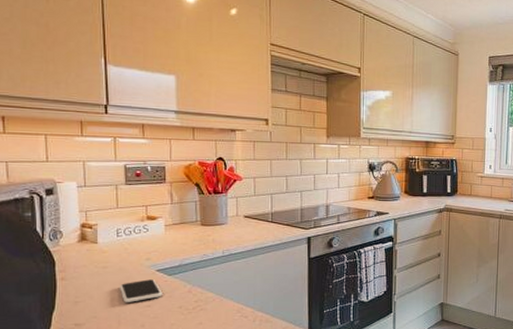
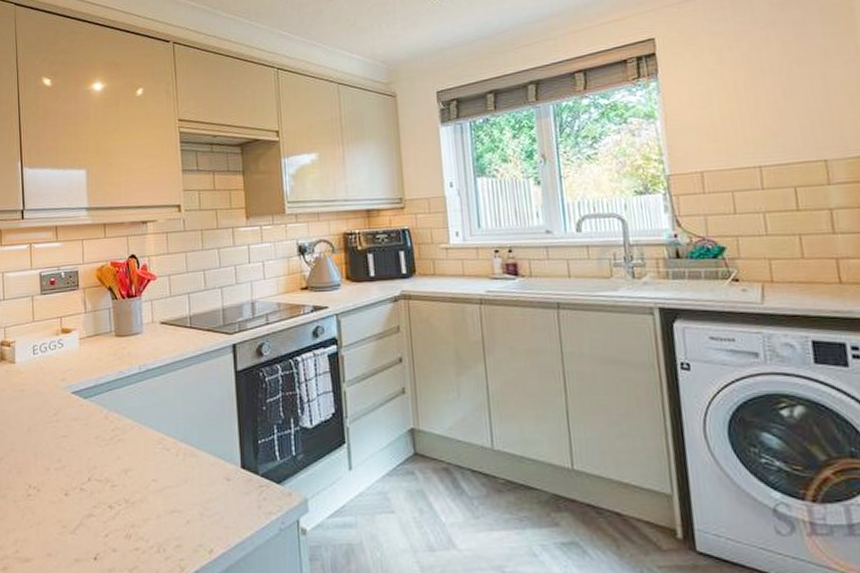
smartphone: present [120,279,162,302] -> none [37,404,78,432]

